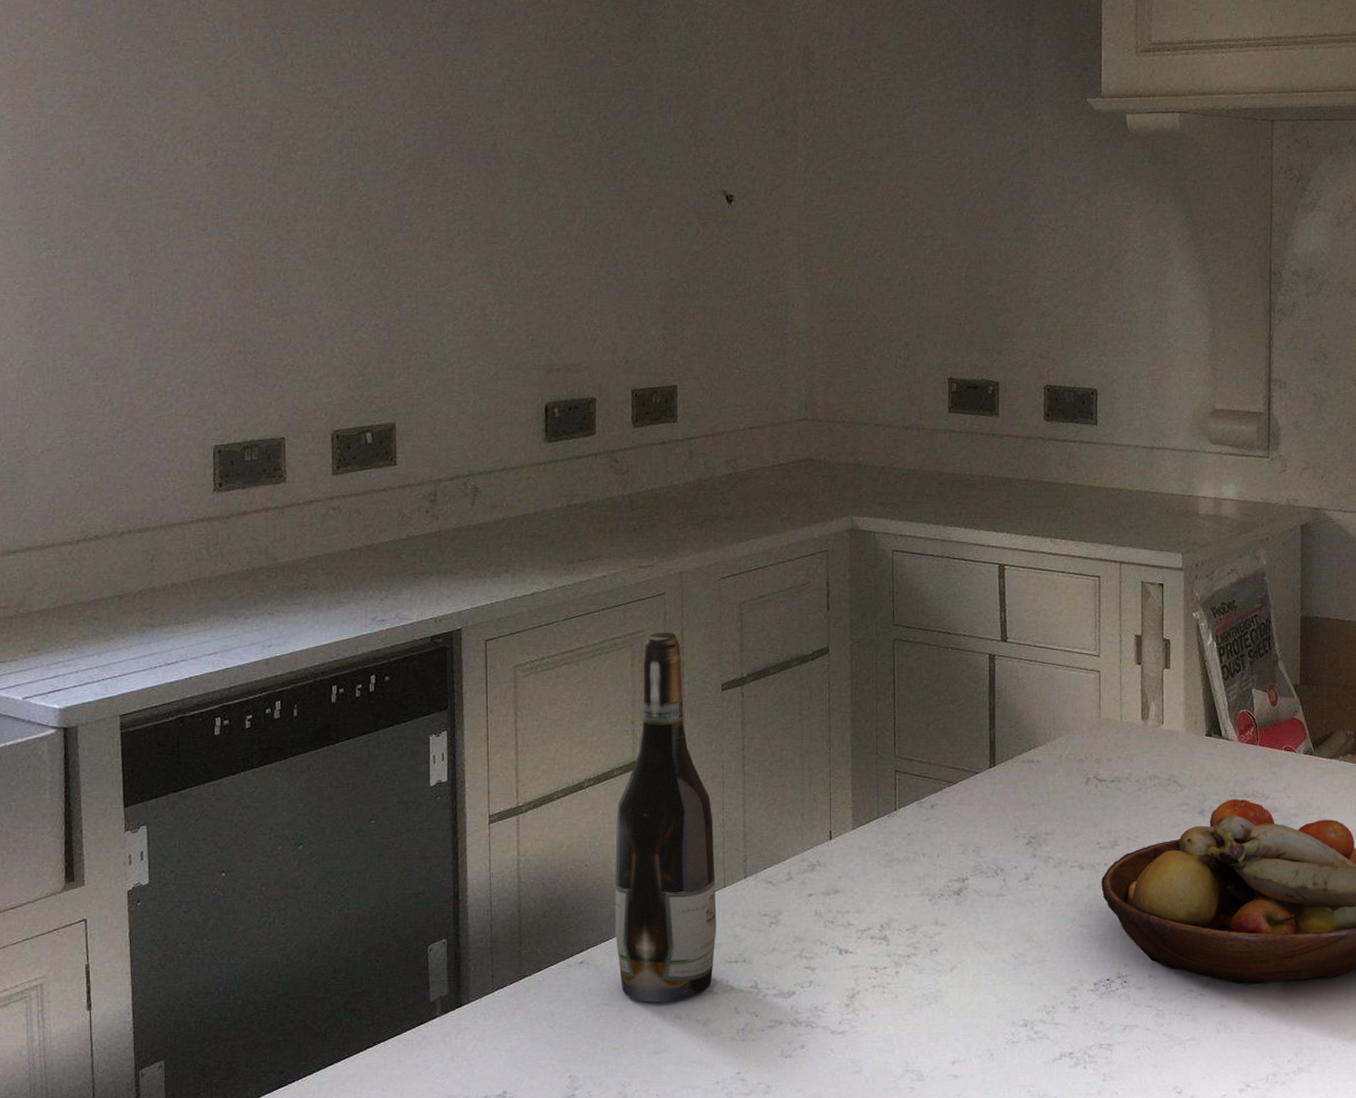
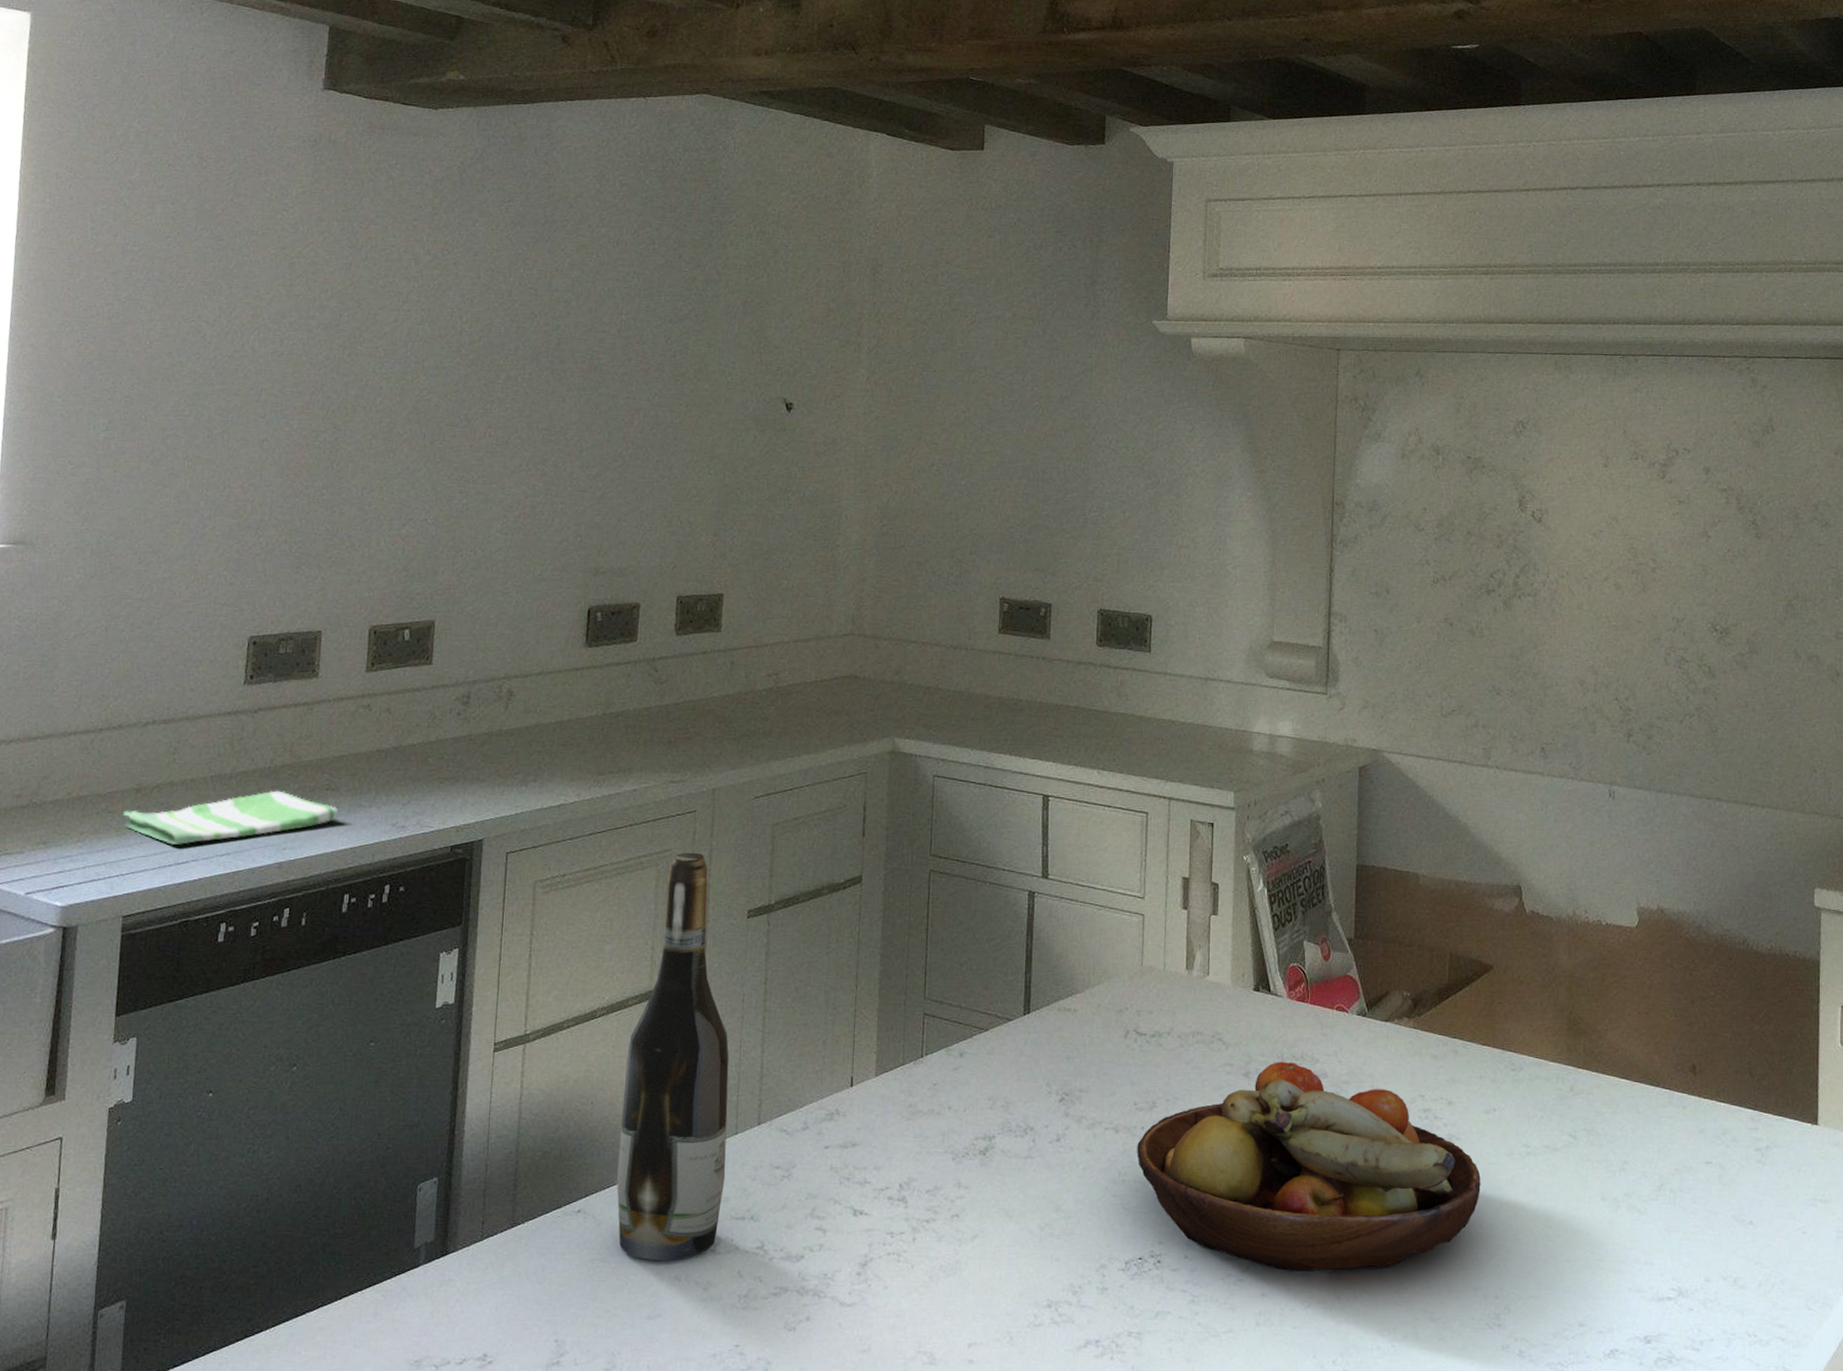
dish towel: none [108,591,319,647] -> present [122,790,339,845]

